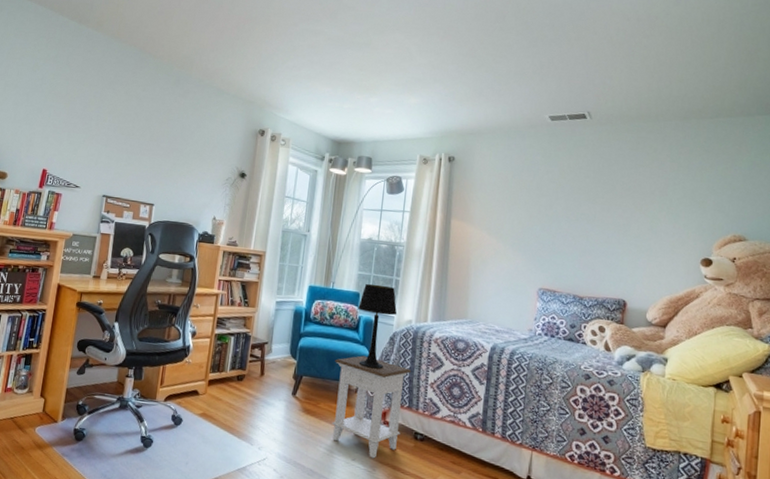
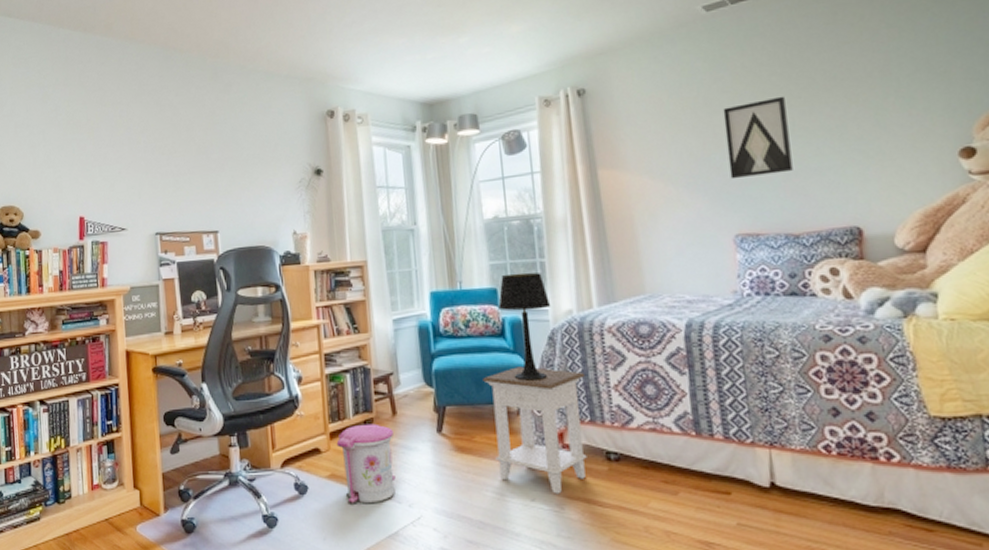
trash can: none [211,378,258,442] -> present [336,423,396,504]
wall art: none [544,193,592,251] -> present [723,96,793,180]

